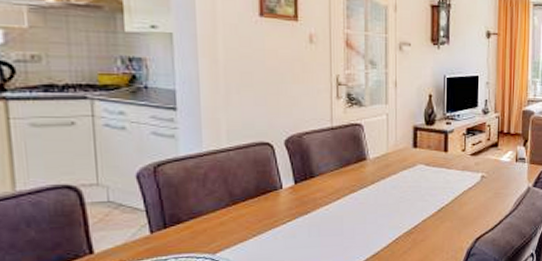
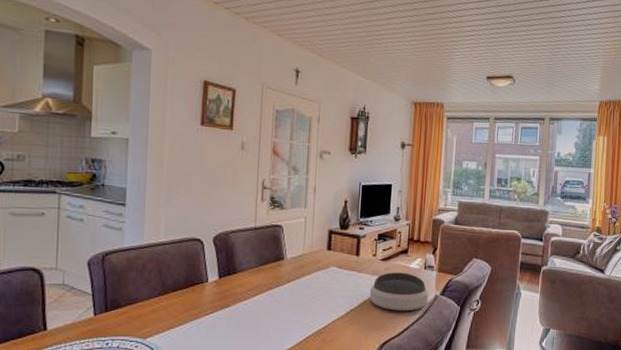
bowl: none [461,166,521,206] -> present [370,272,429,311]

